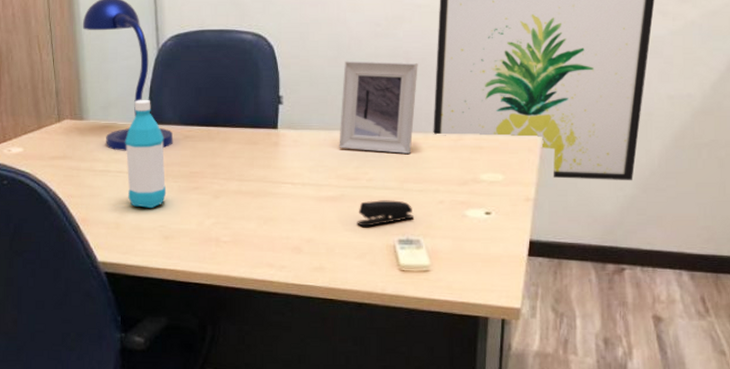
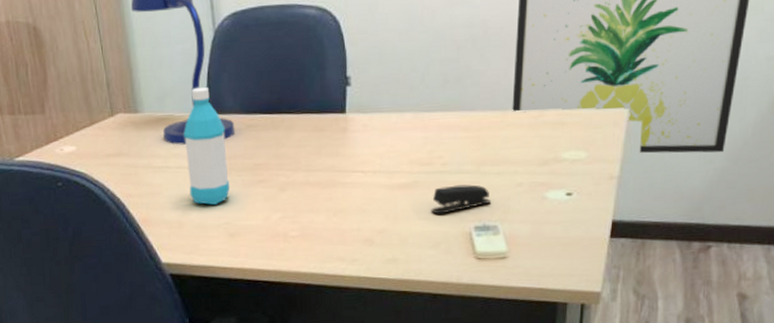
picture frame: present [339,61,418,154] -> none [411,32,497,134]

